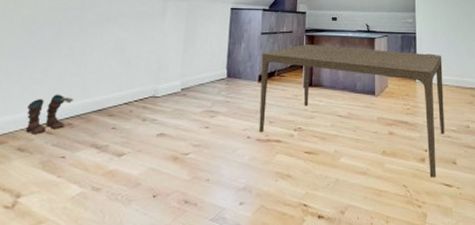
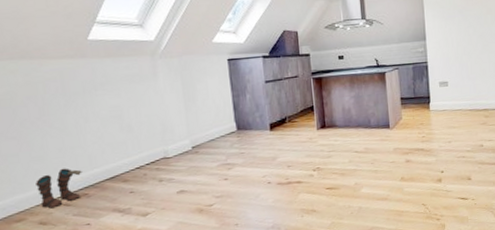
dining table: present [258,44,445,178] -> none [269,81,460,194]

